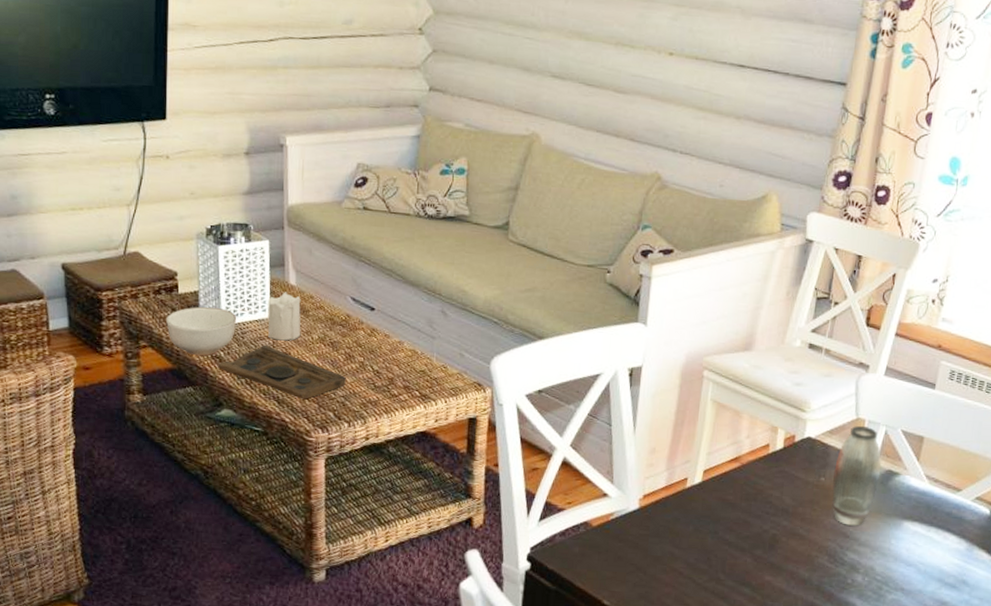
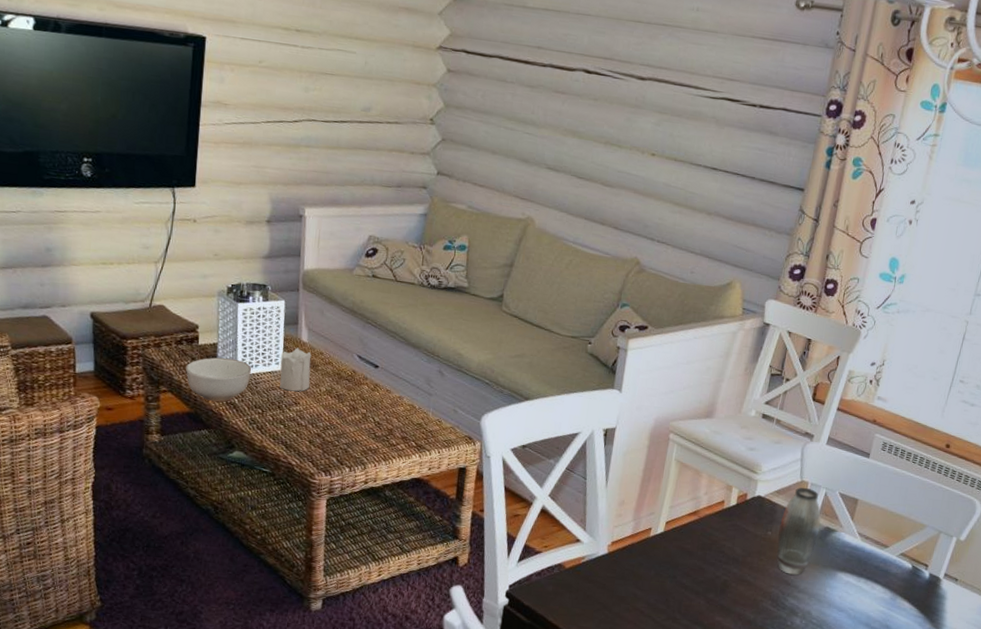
decorative tray: present [218,345,346,400] -> none [232,395,350,446]

